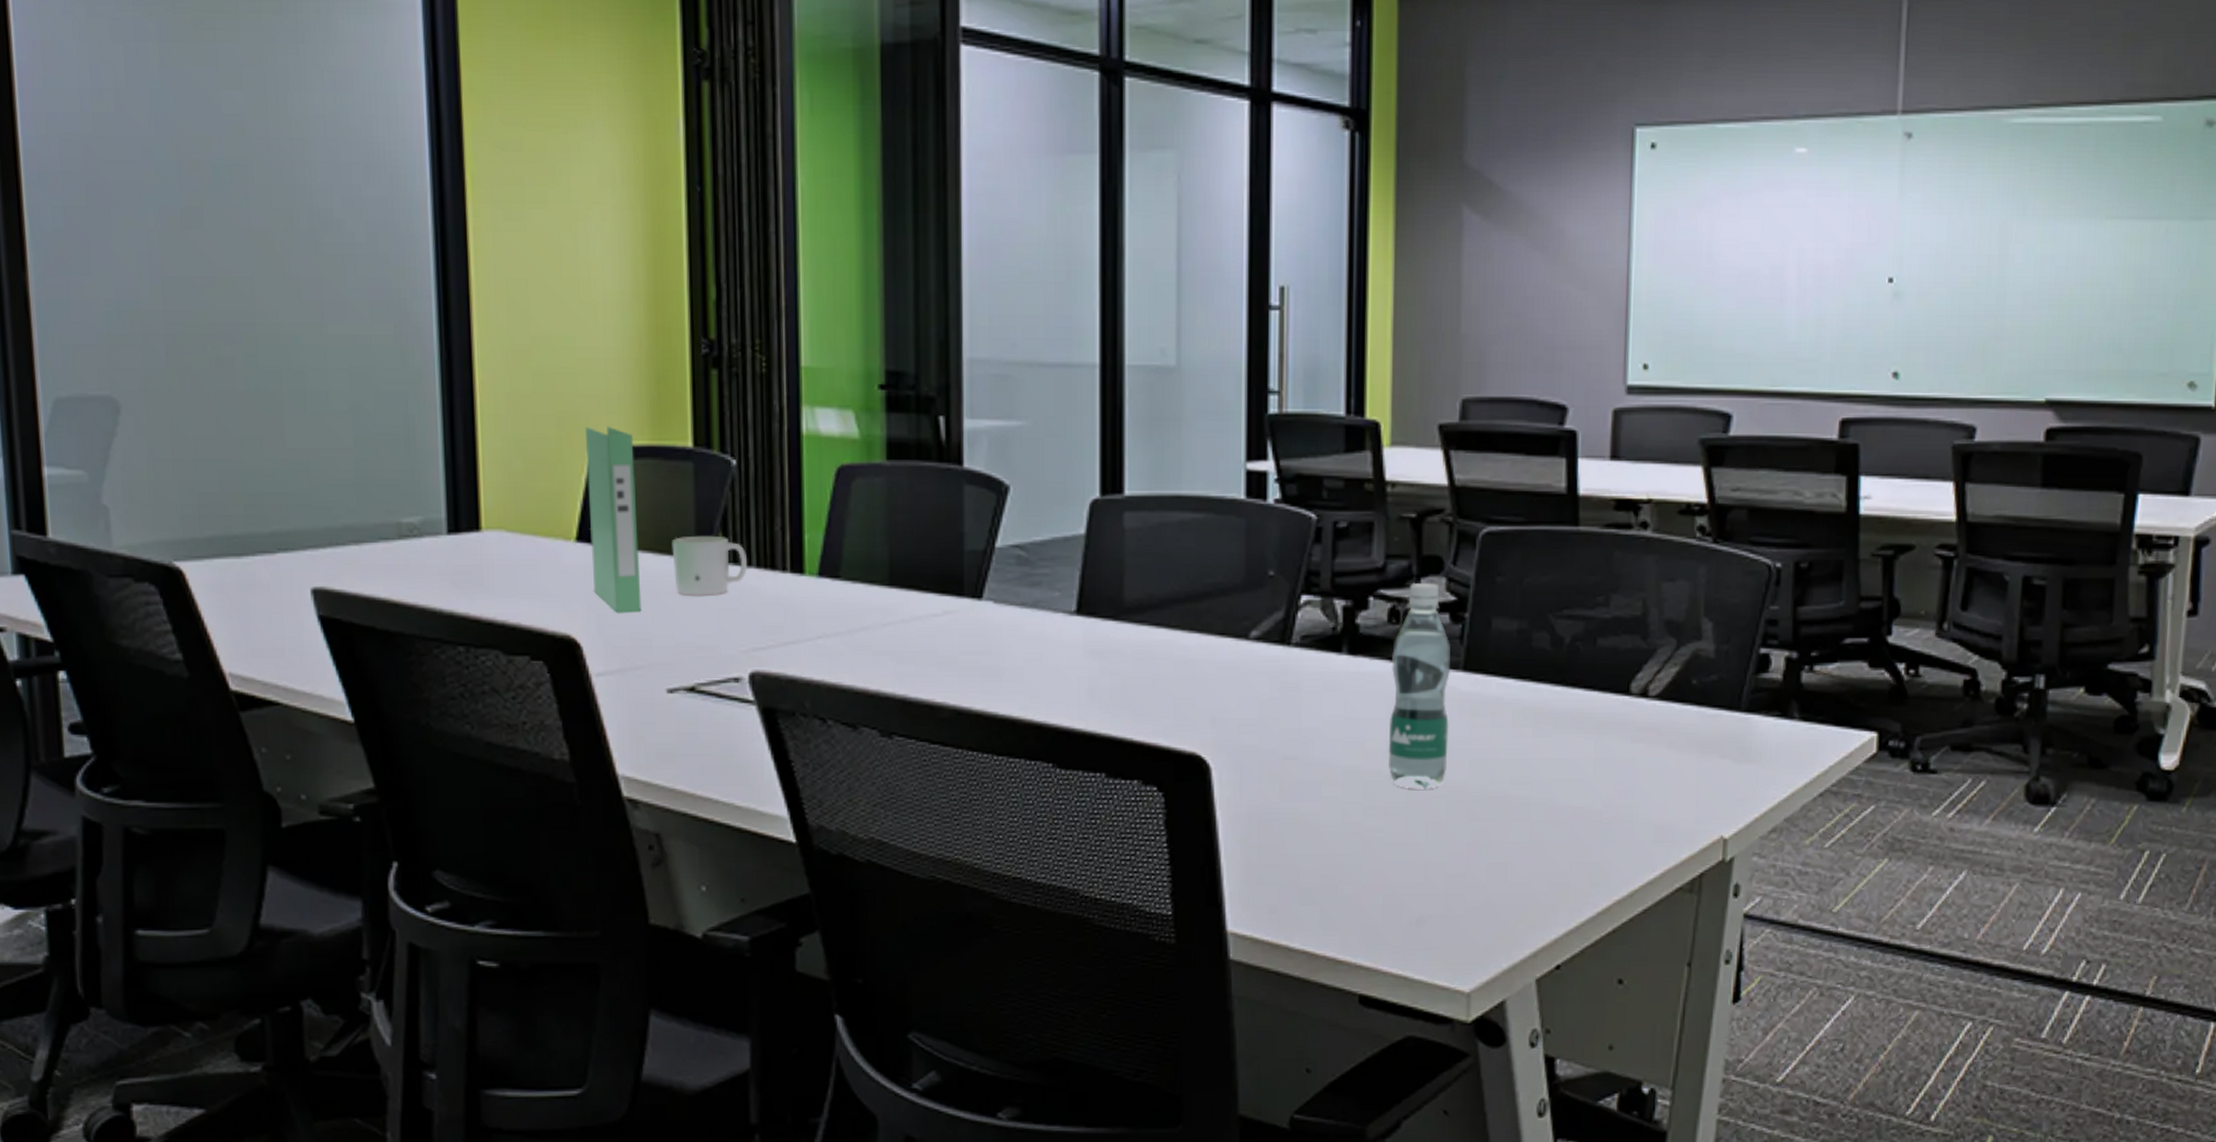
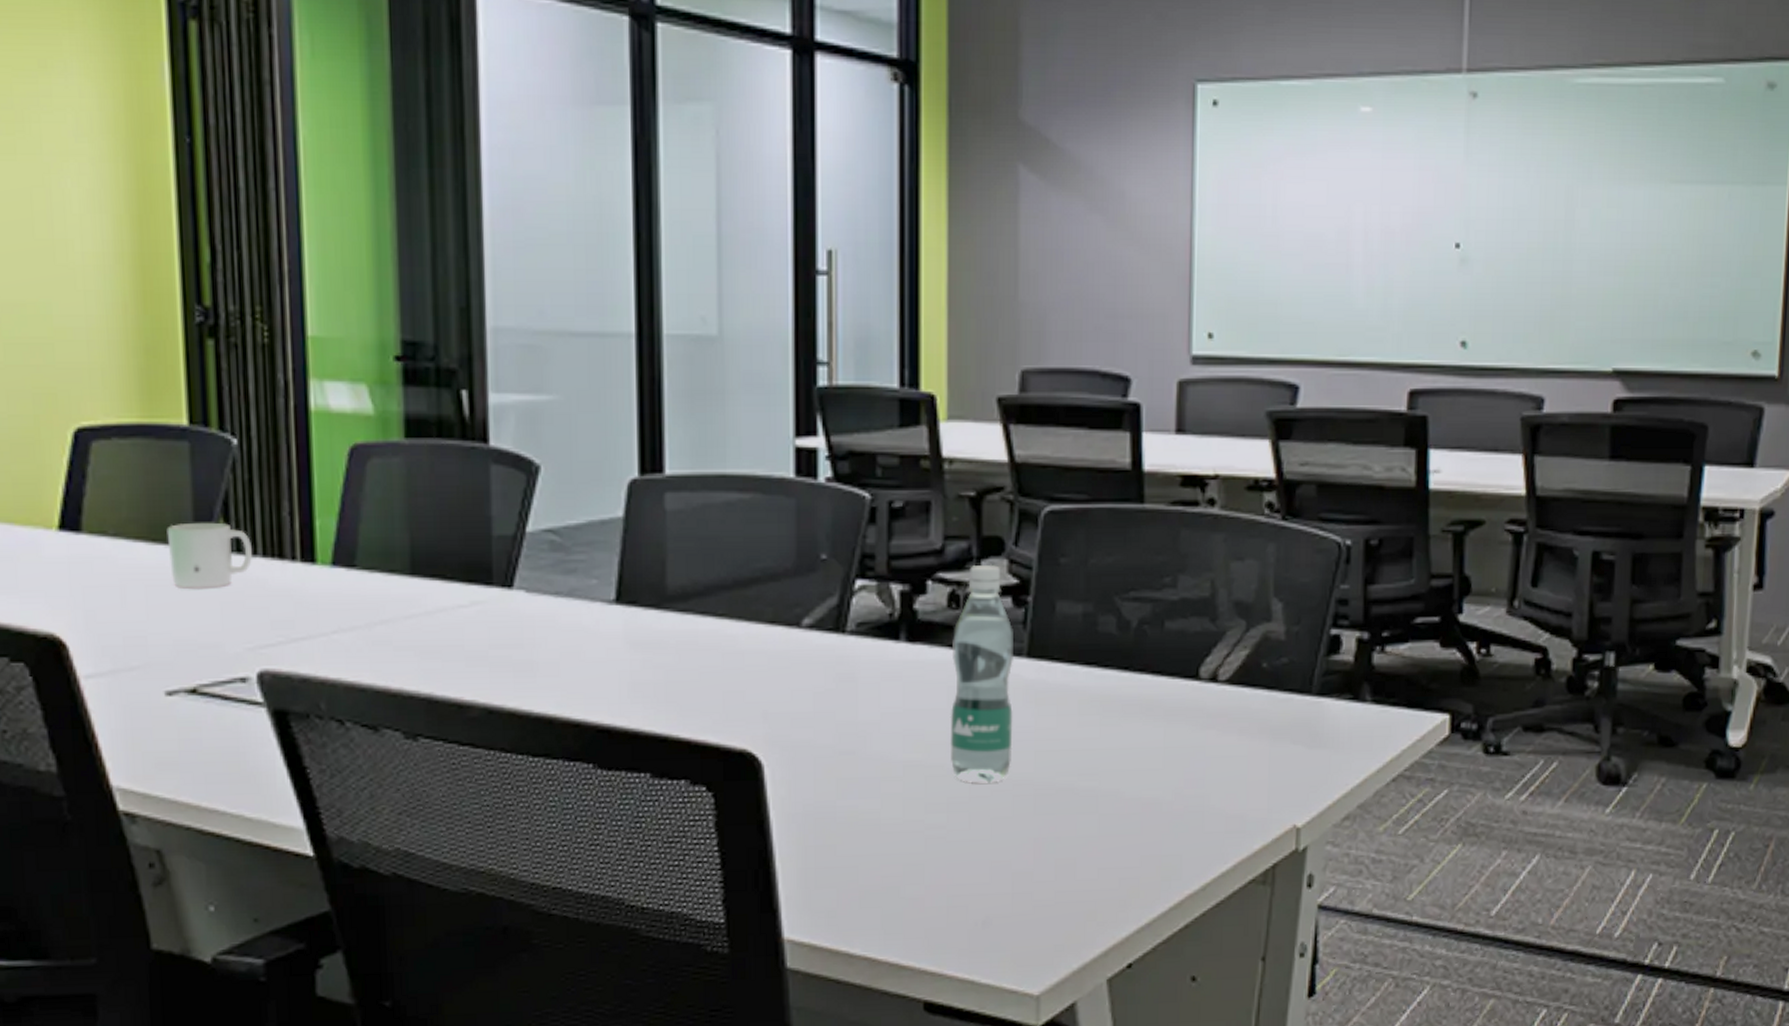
binder: present [586,426,642,614] -> none [66,402,135,609]

